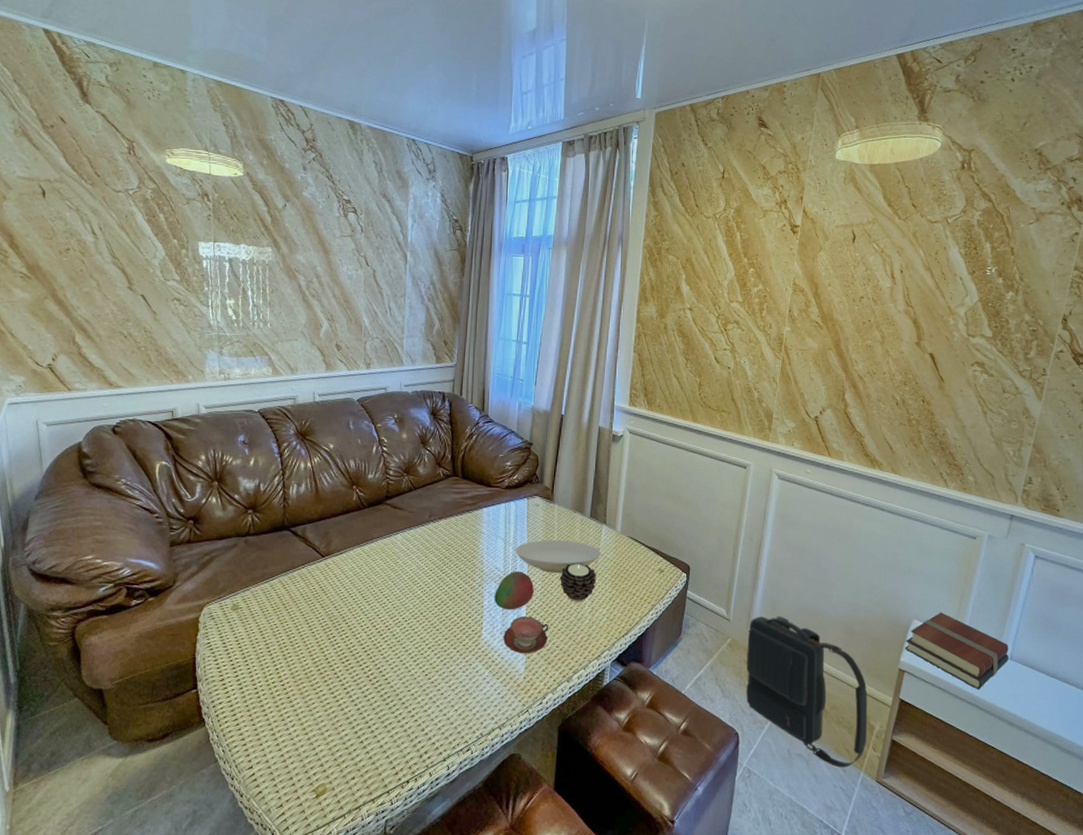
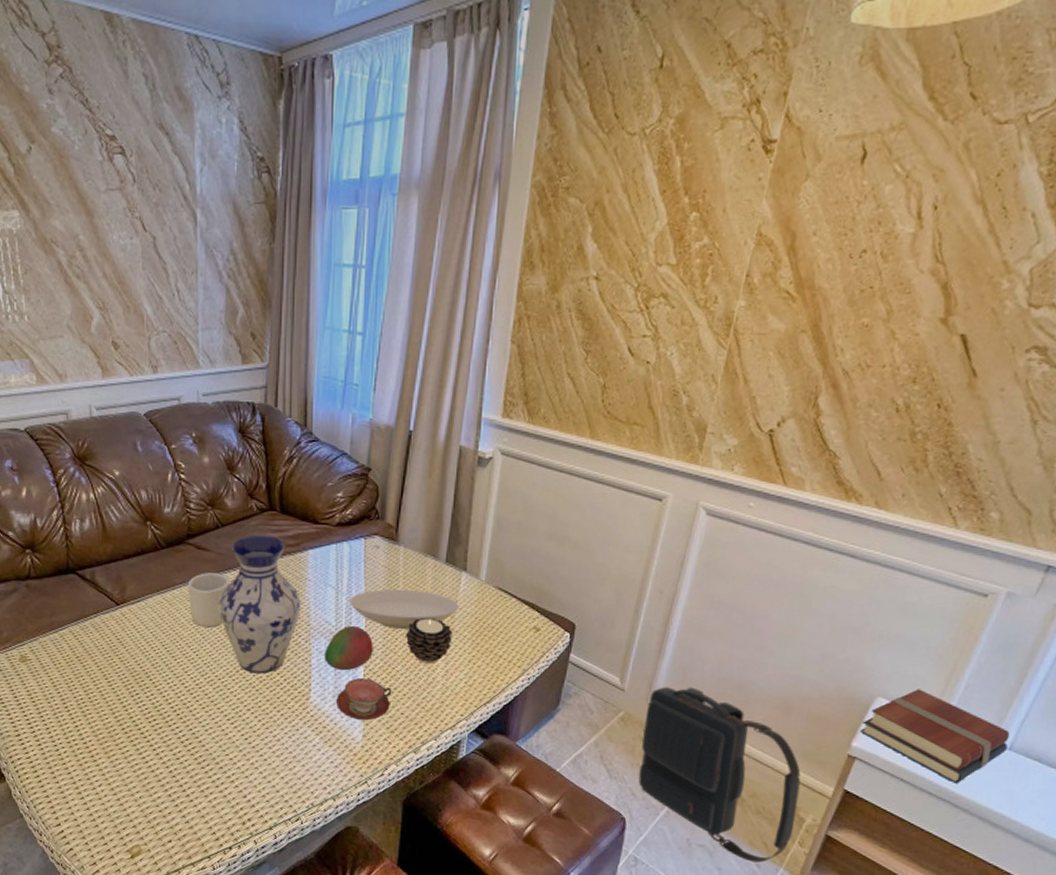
mug: none [383,527,418,575] -> present [187,572,229,628]
vase: none [408,496,476,615] -> present [218,534,301,674]

